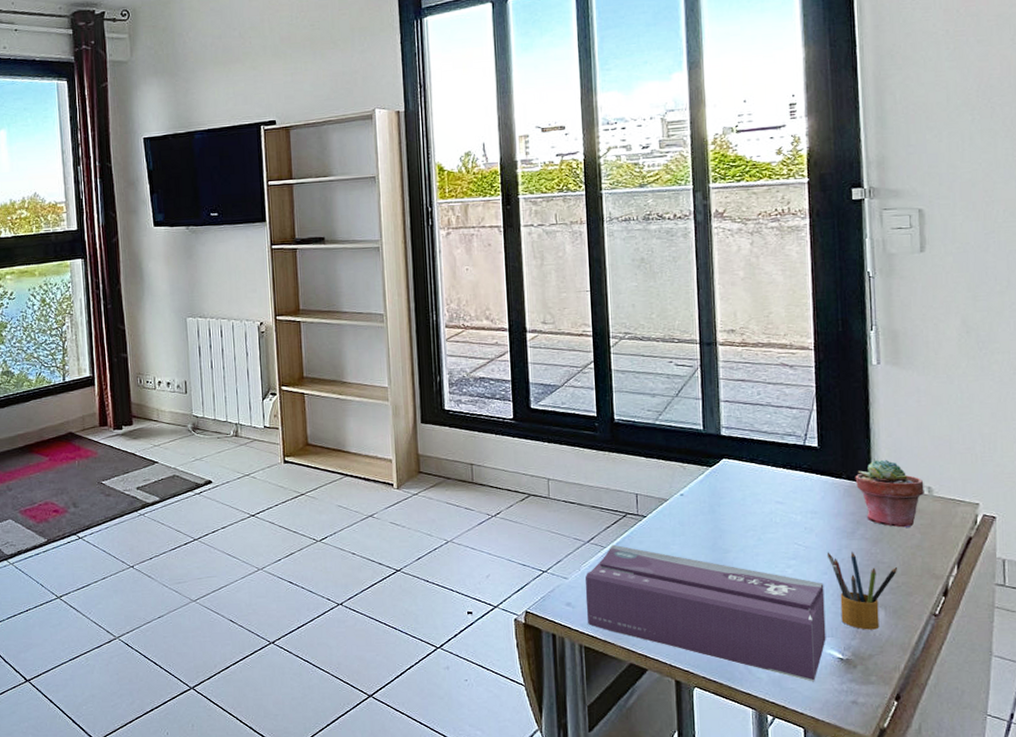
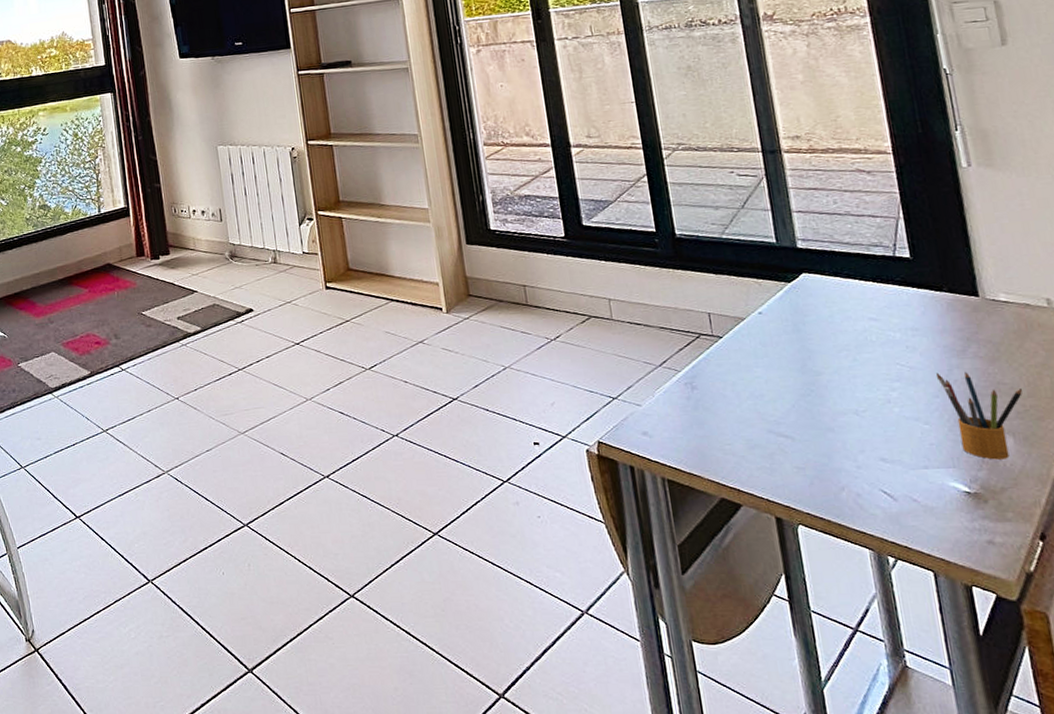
tissue box: present [585,544,826,682] -> none [661,368,948,519]
potted succulent: present [855,459,924,529] -> none [958,269,1043,345]

